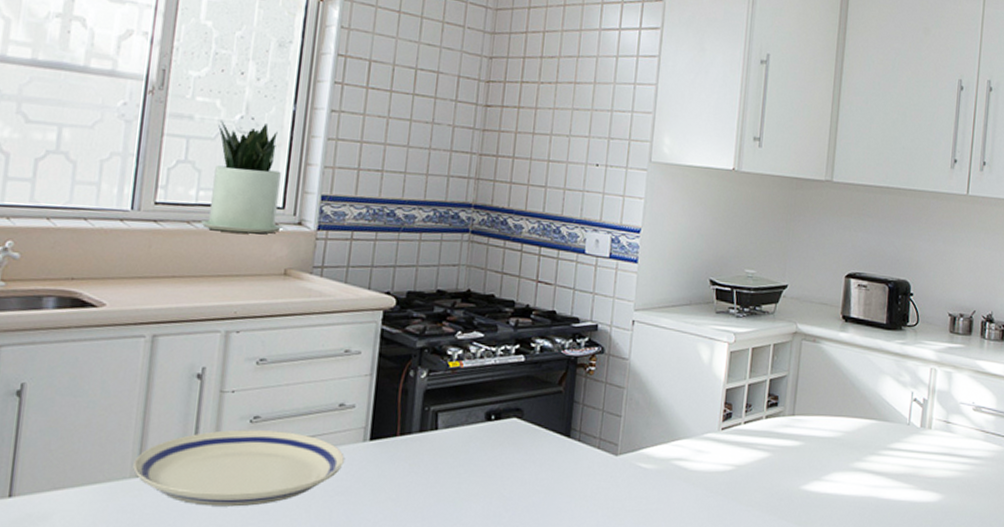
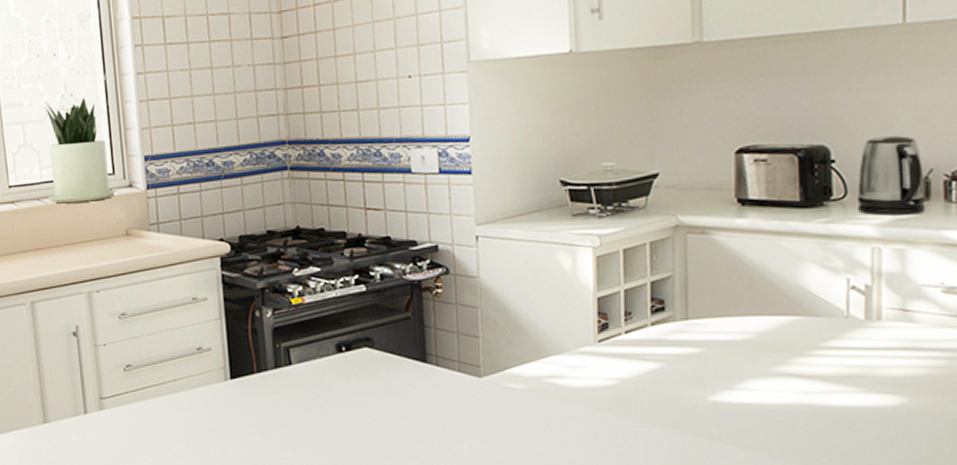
plate: present [133,429,344,507] -> none [39,376,211,445]
kettle: none [923,279,970,345] -> present [856,135,926,216]

